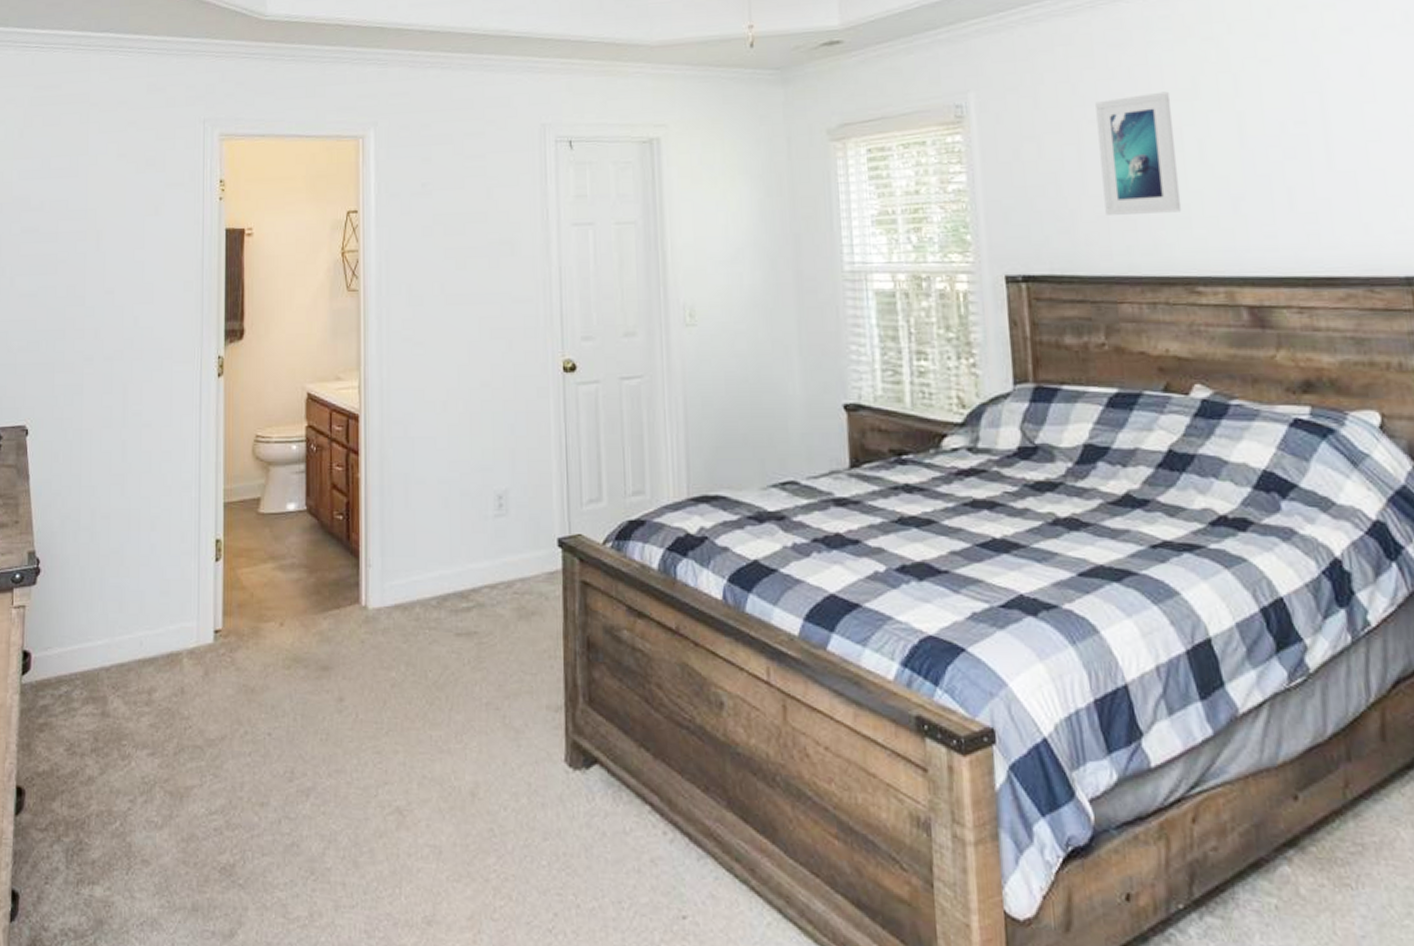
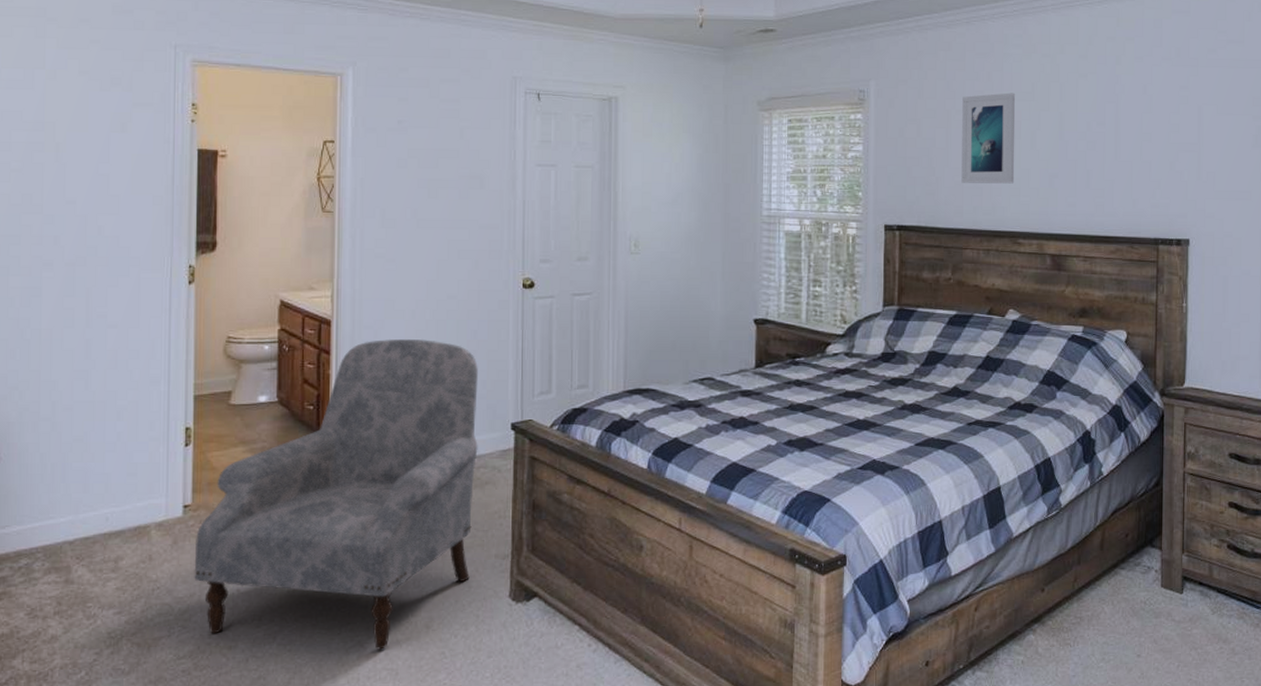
armchair: none [225,435,521,820] -> present [194,338,478,650]

